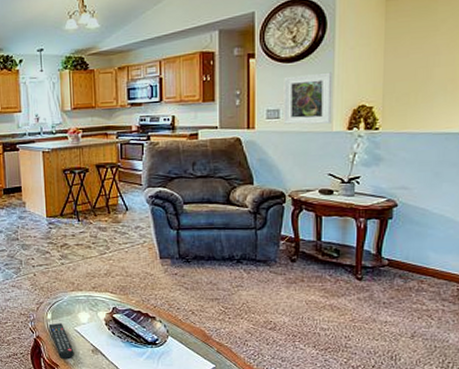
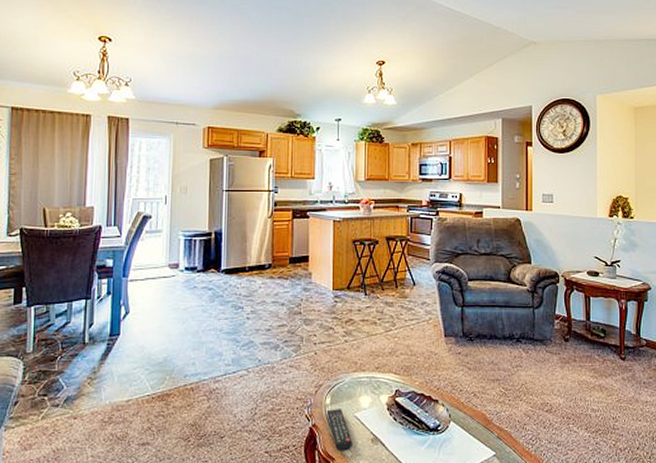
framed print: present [283,72,333,125] -> none [556,164,596,210]

